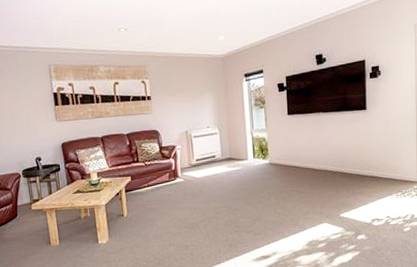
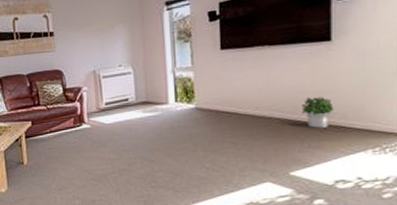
potted plant: none [348,153,370,178] -> present [302,96,334,128]

